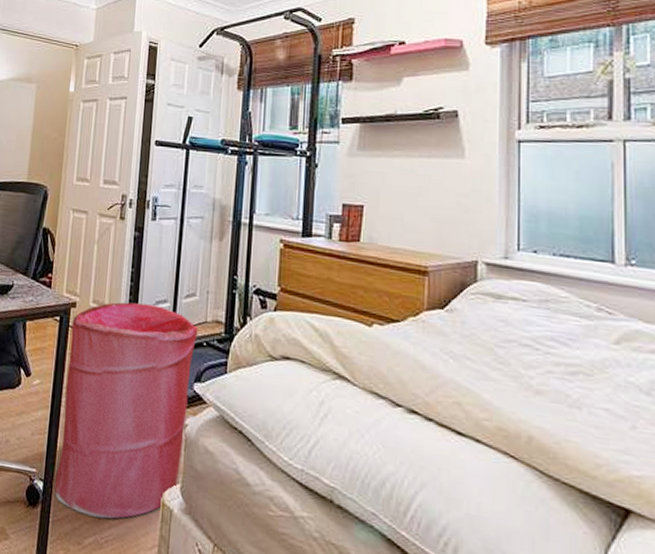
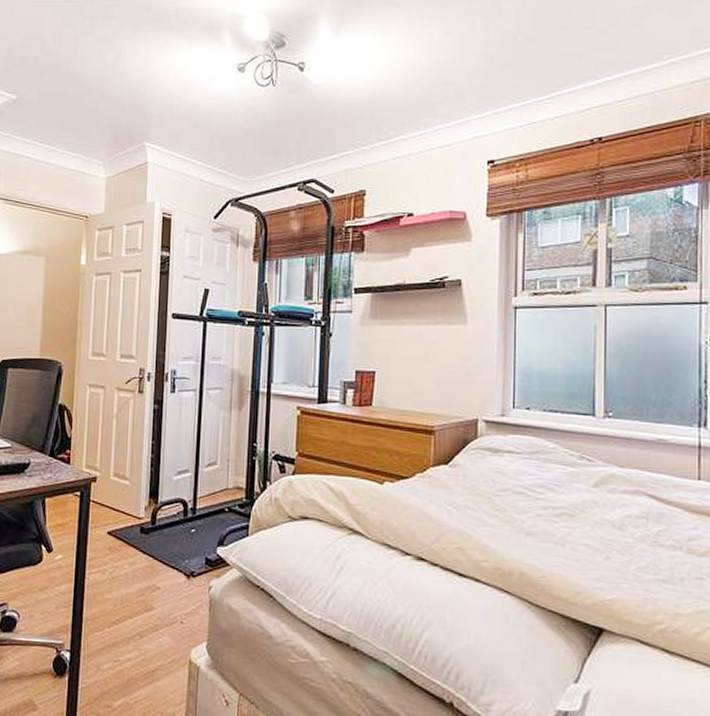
laundry hamper: present [54,302,198,519] -> none [81,474,220,681]

